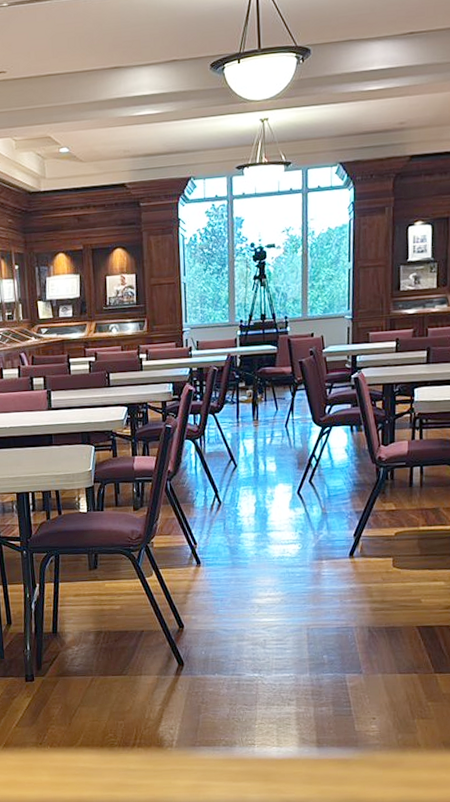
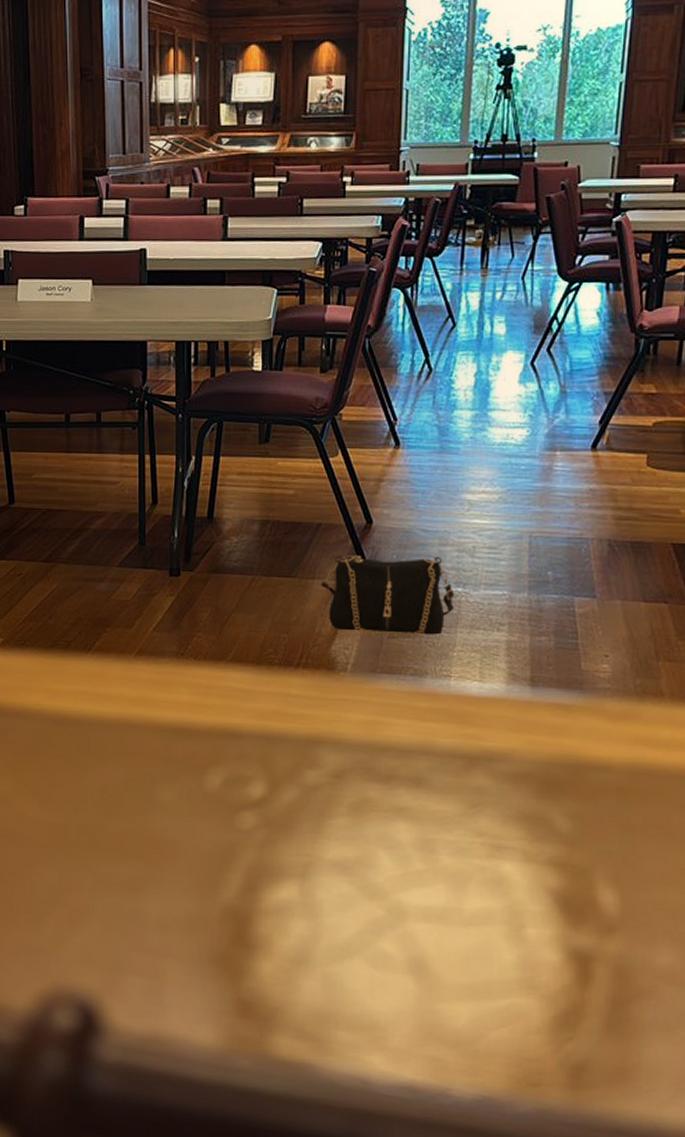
handbag: none [147,649,253,718] -> present [321,554,455,639]

